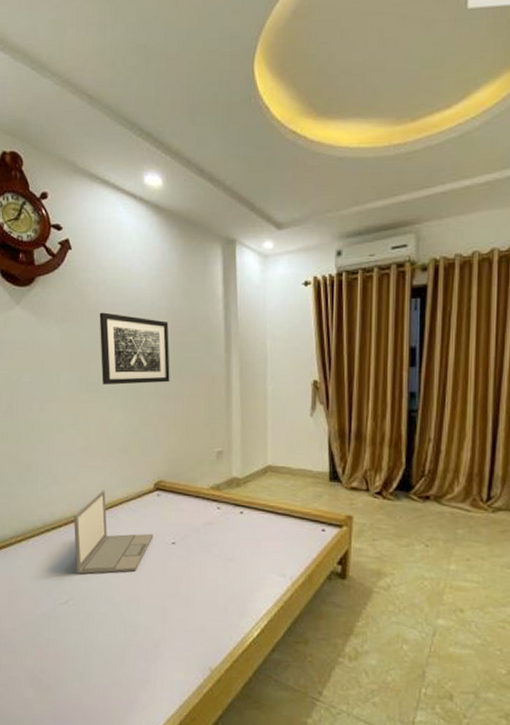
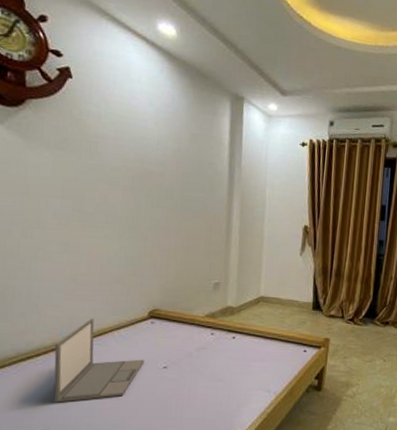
wall art: present [99,312,170,385] -> none [98,144,174,218]

